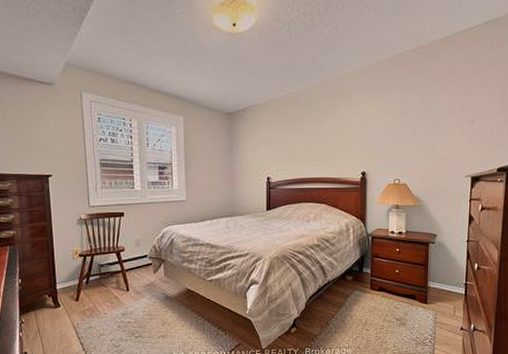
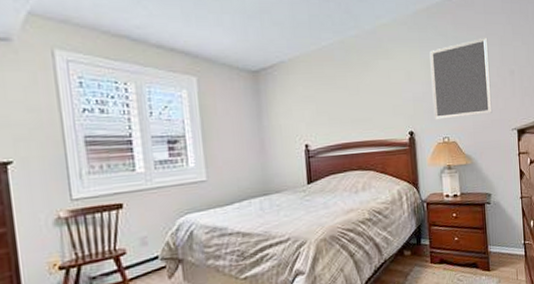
home mirror: none [387,86,450,163] -> present [429,37,493,120]

